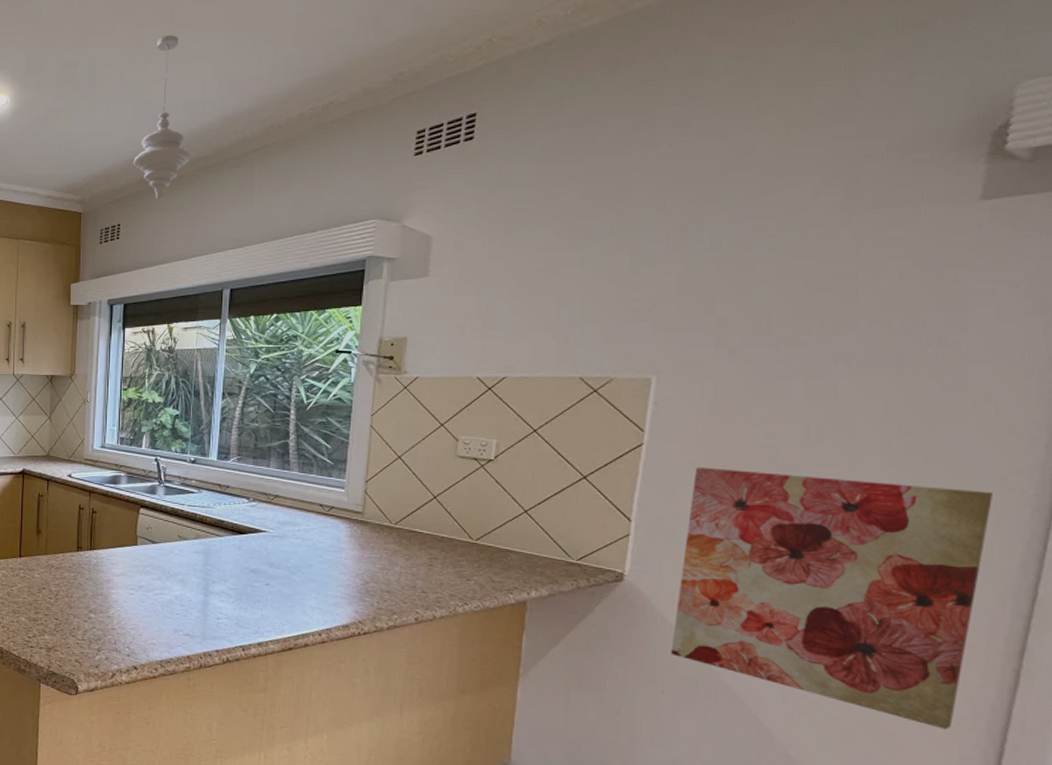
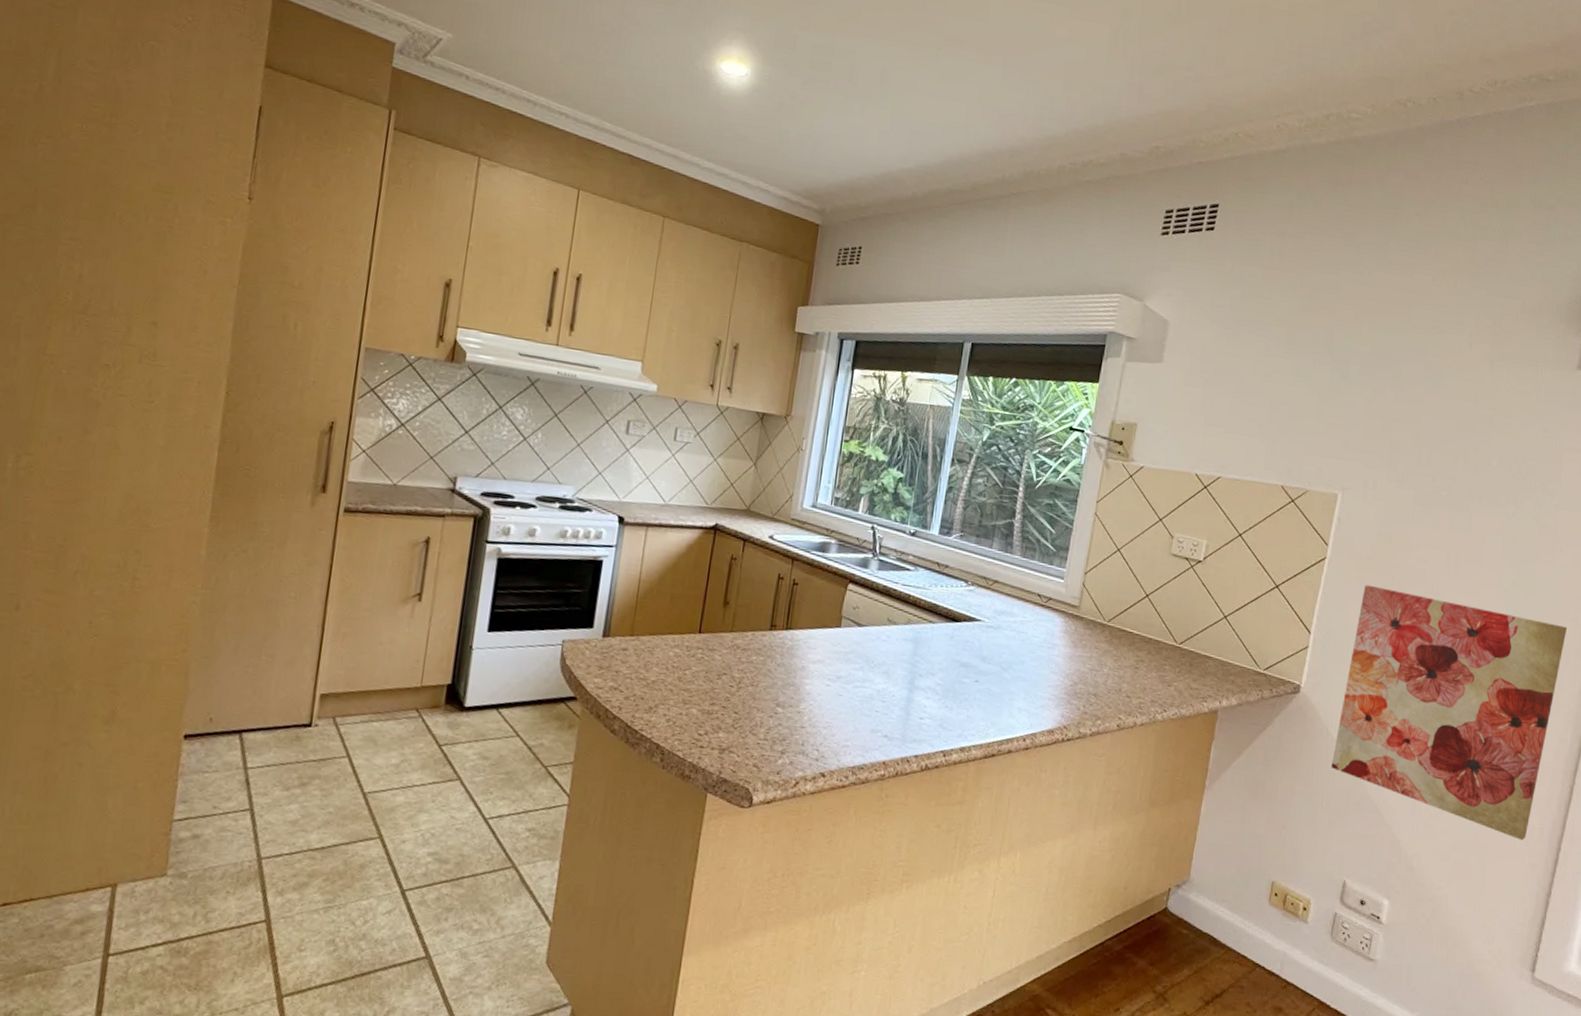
pendant light: present [133,35,191,201] -> none [883,45,947,229]

